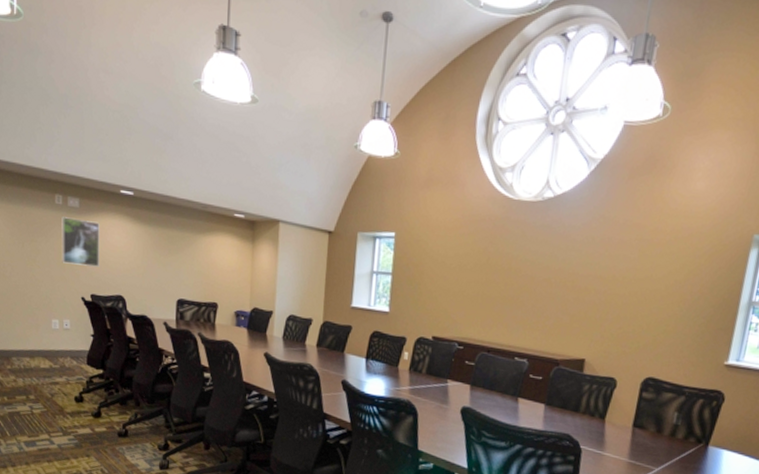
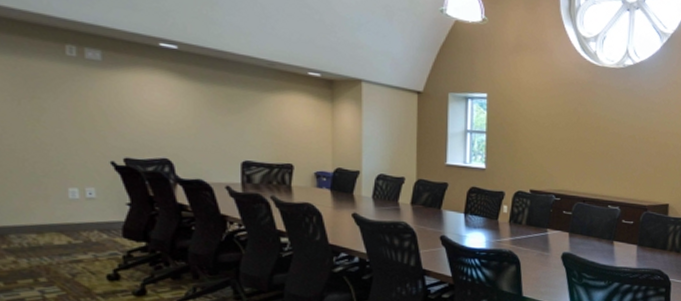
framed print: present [62,217,100,267] -> none [76,70,134,128]

